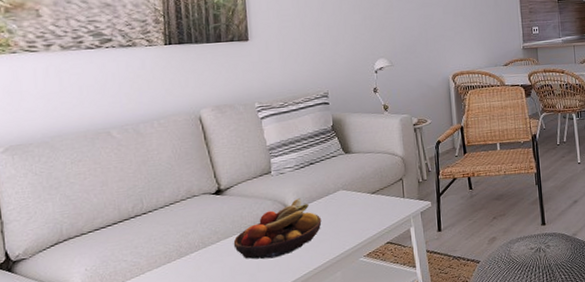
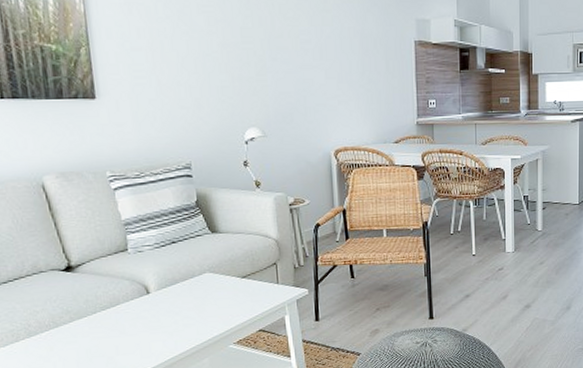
fruit bowl: present [233,198,322,260] -> none [88,279,187,342]

